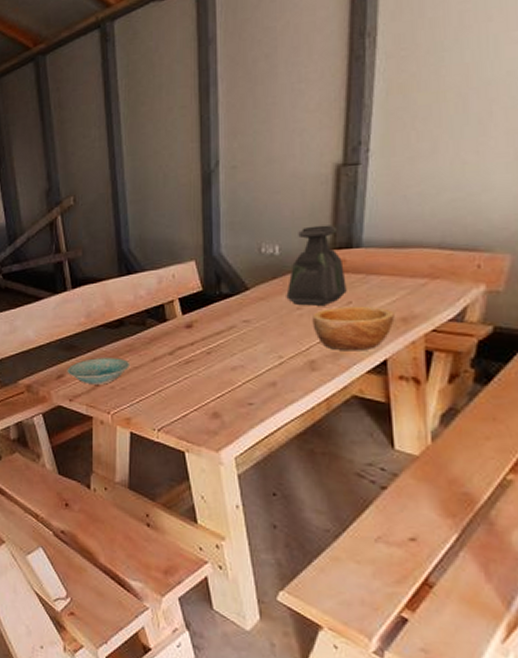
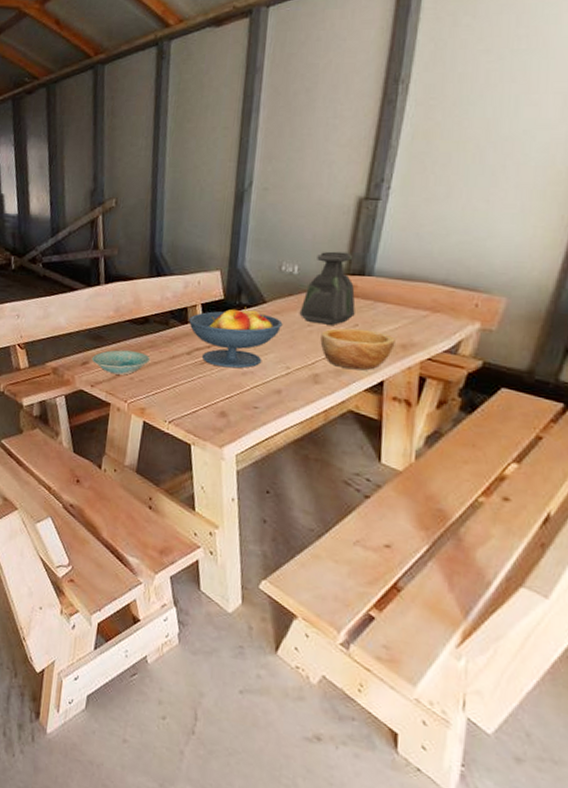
fruit bowl: none [166,296,269,364] -> present [188,307,283,369]

